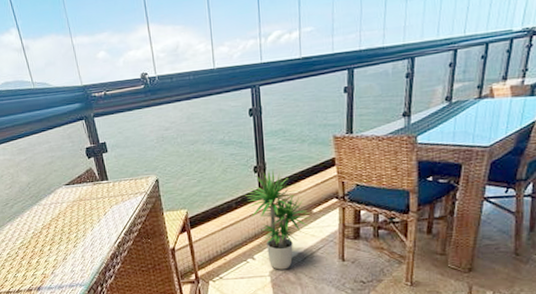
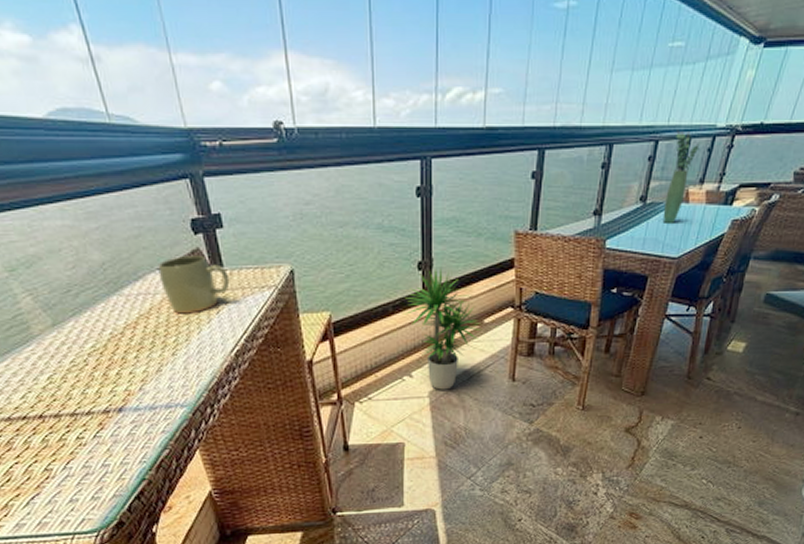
mug: none [64,173,113,217] -> present [158,254,230,314]
vase: none [469,38,498,117] -> present [663,129,700,223]

